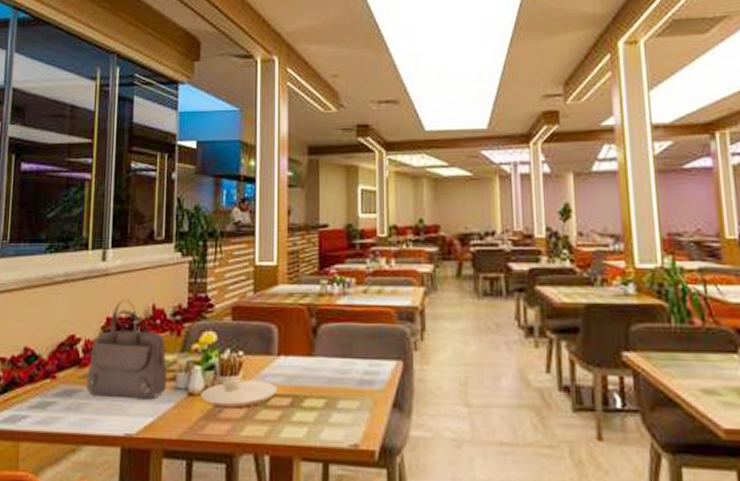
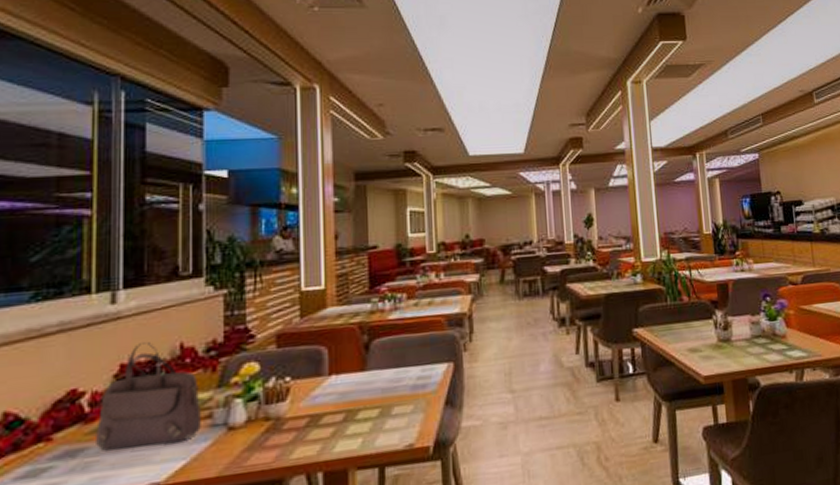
plate: present [201,380,277,408] -> none [244,401,329,436]

